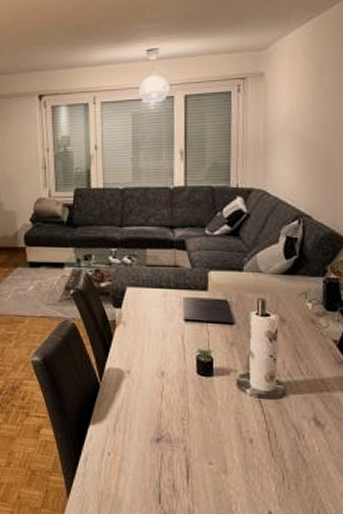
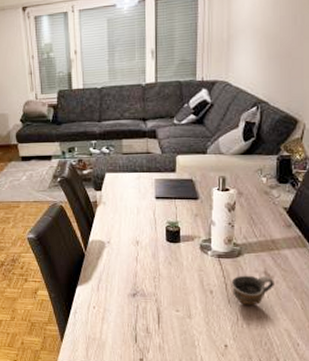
cup: none [274,421,326,461] -> present [231,275,274,305]

